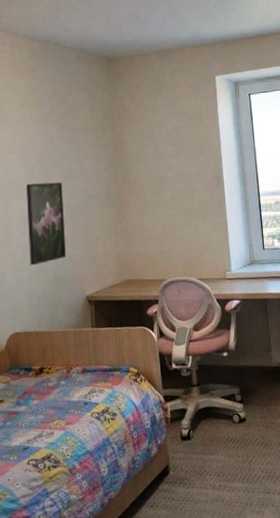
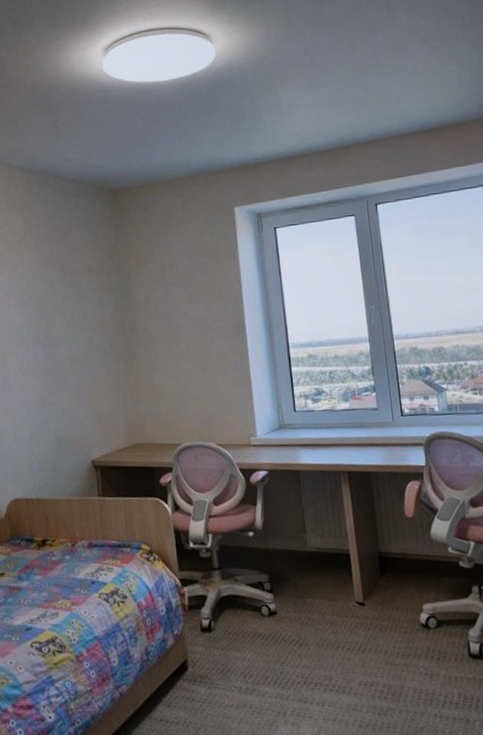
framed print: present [26,182,67,266] -> none [25,331,70,425]

